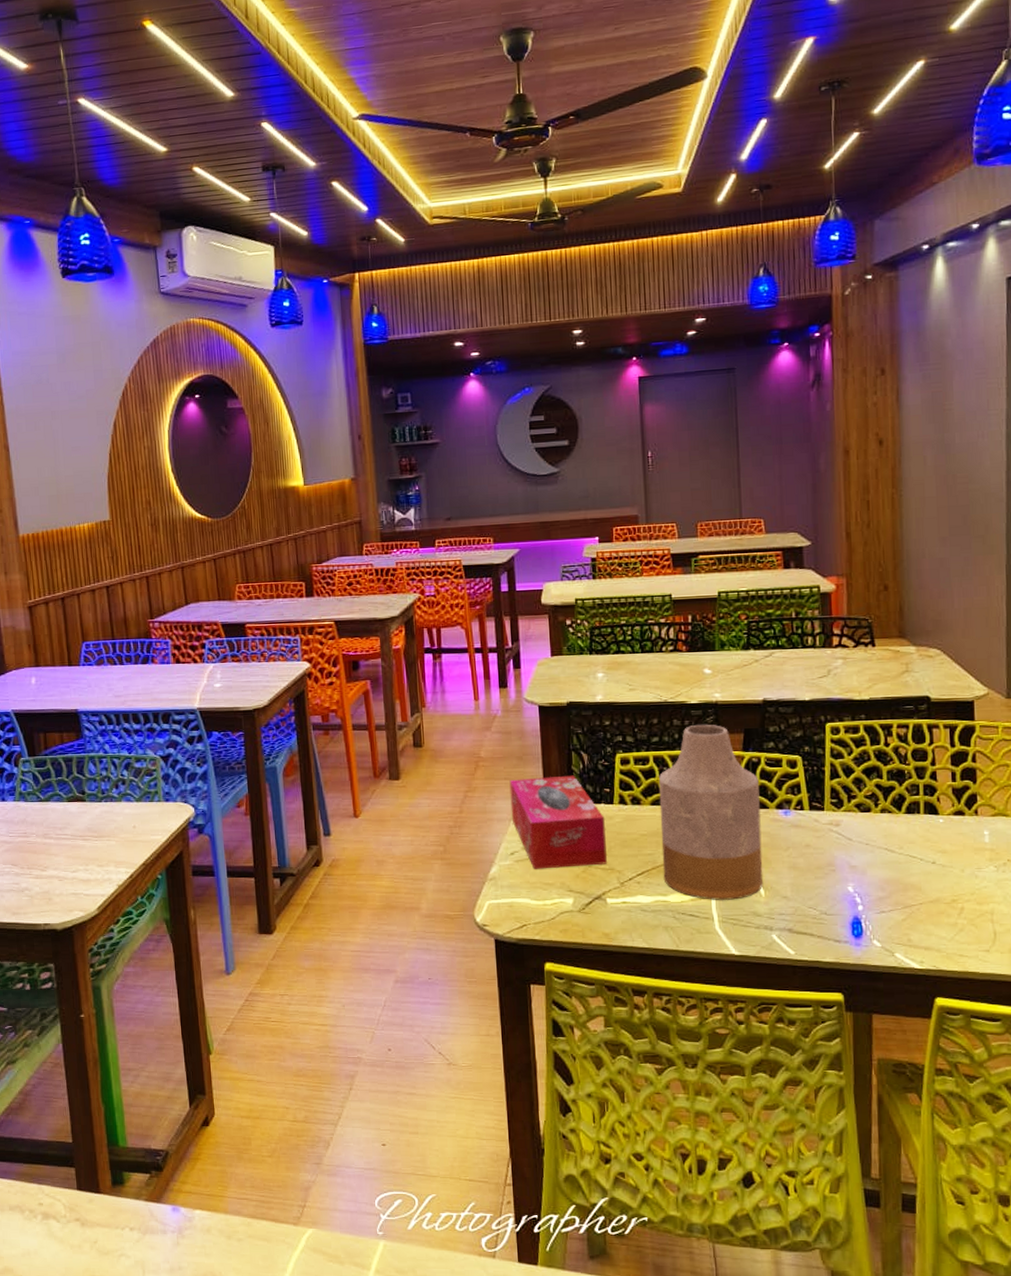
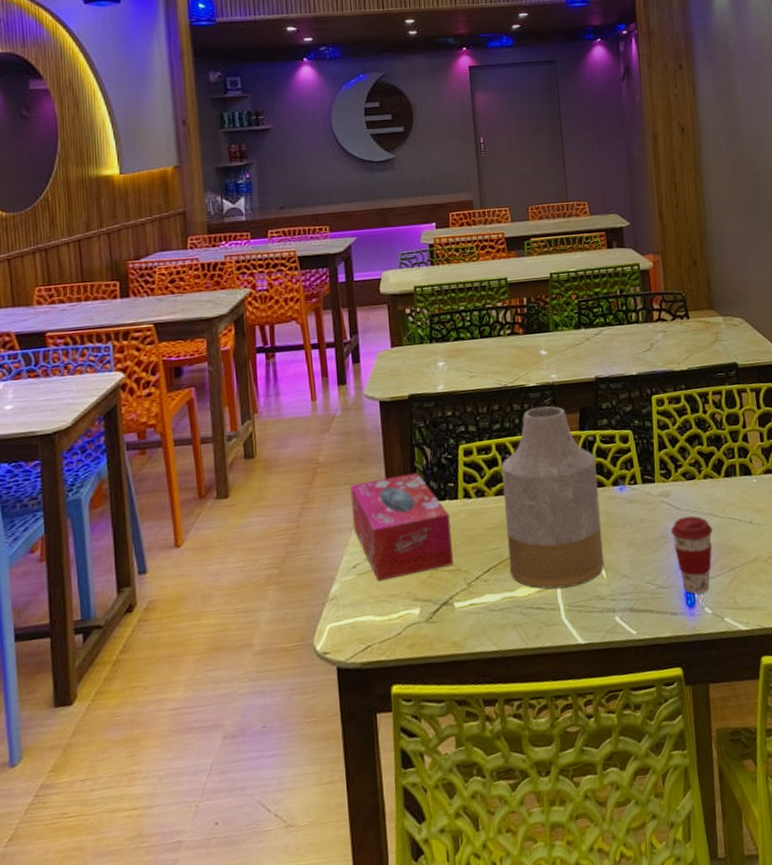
coffee cup: none [839,848,888,925] -> present [670,515,713,594]

